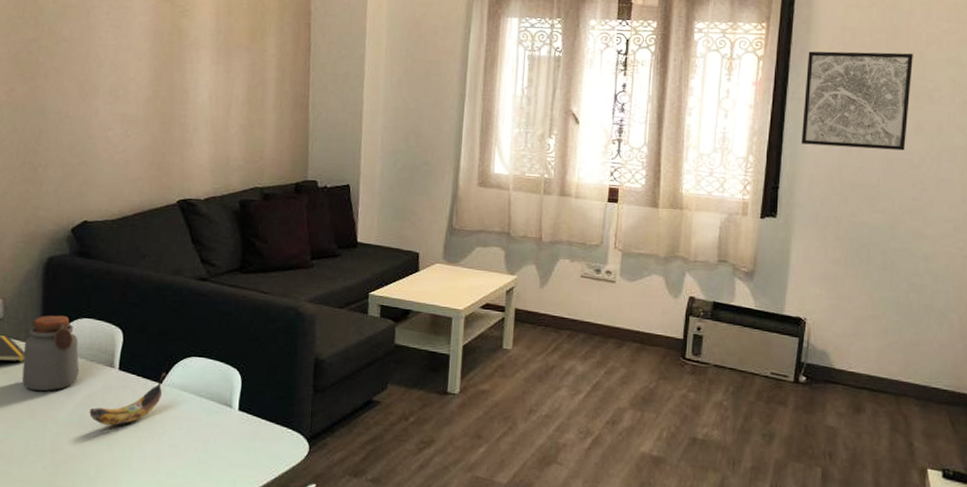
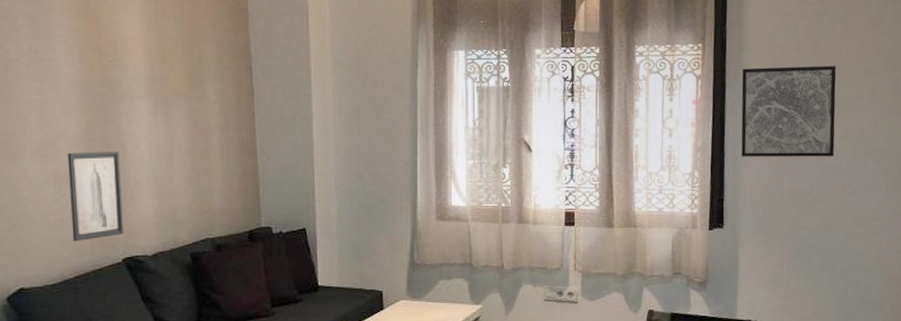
wall art: none [133,96,183,182] -> present [68,152,124,242]

